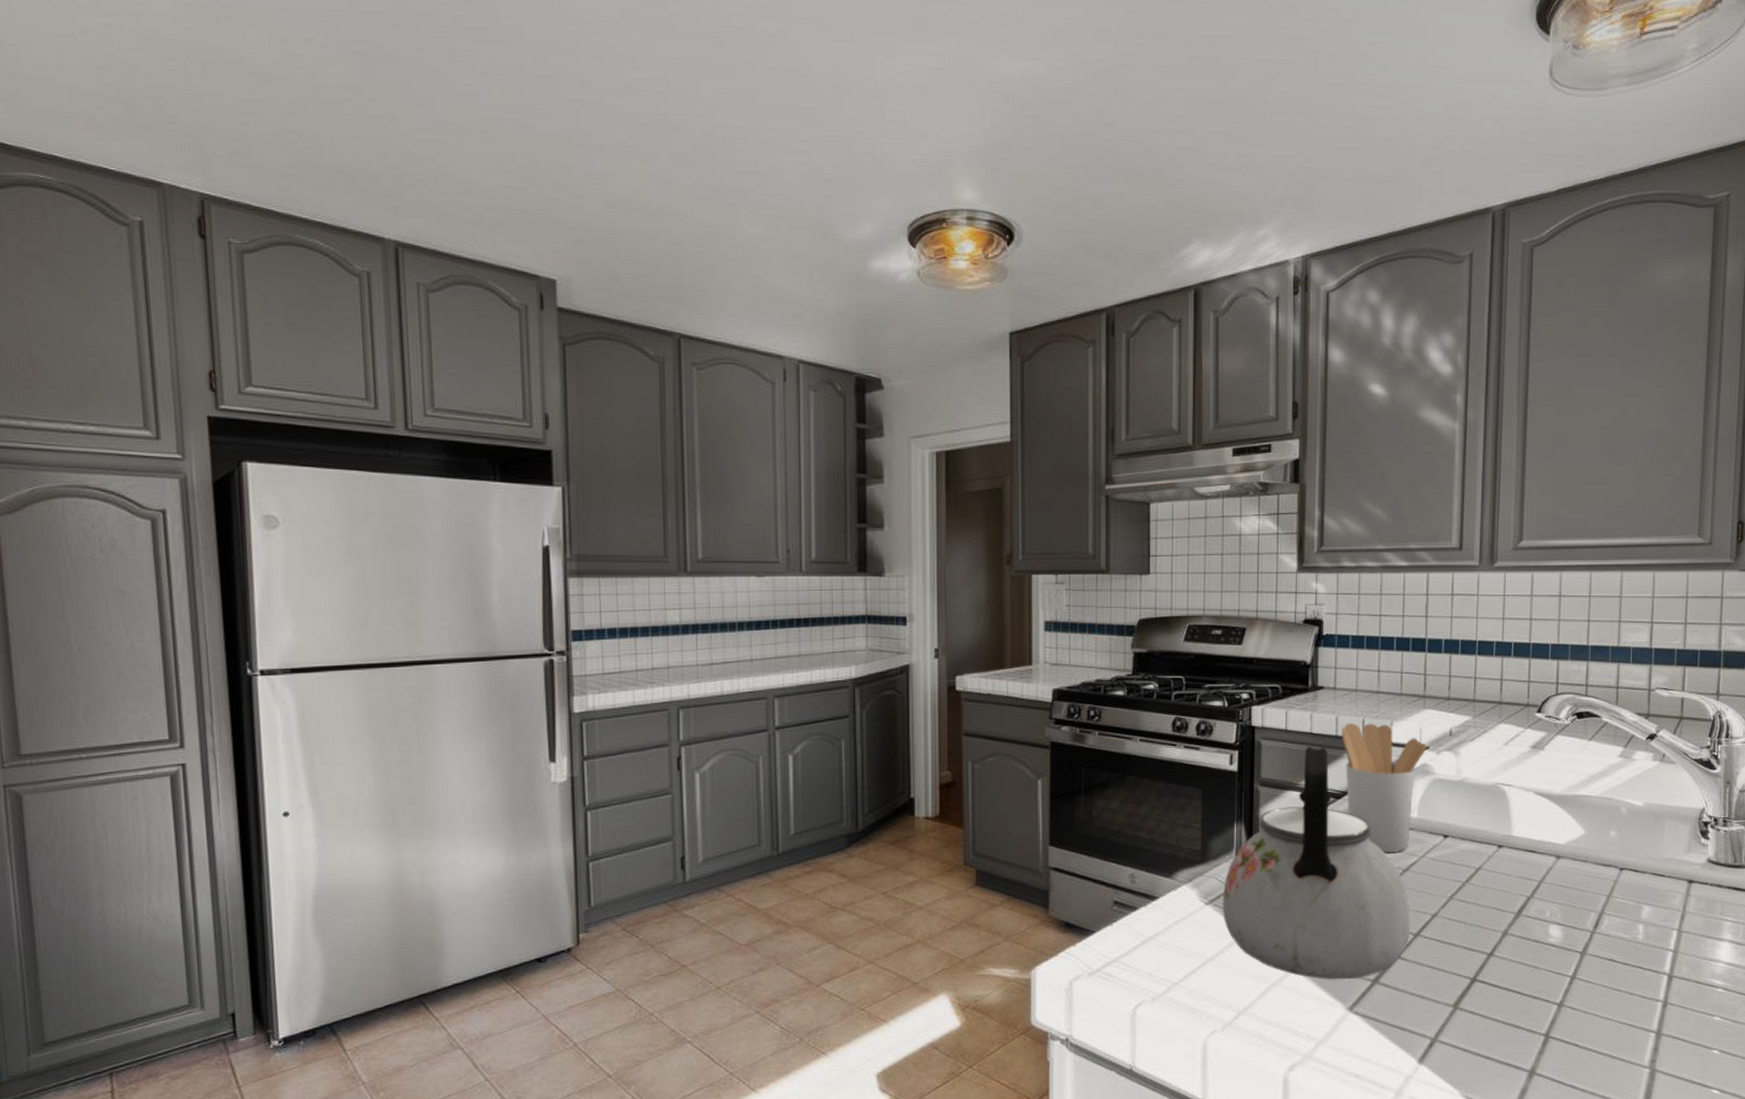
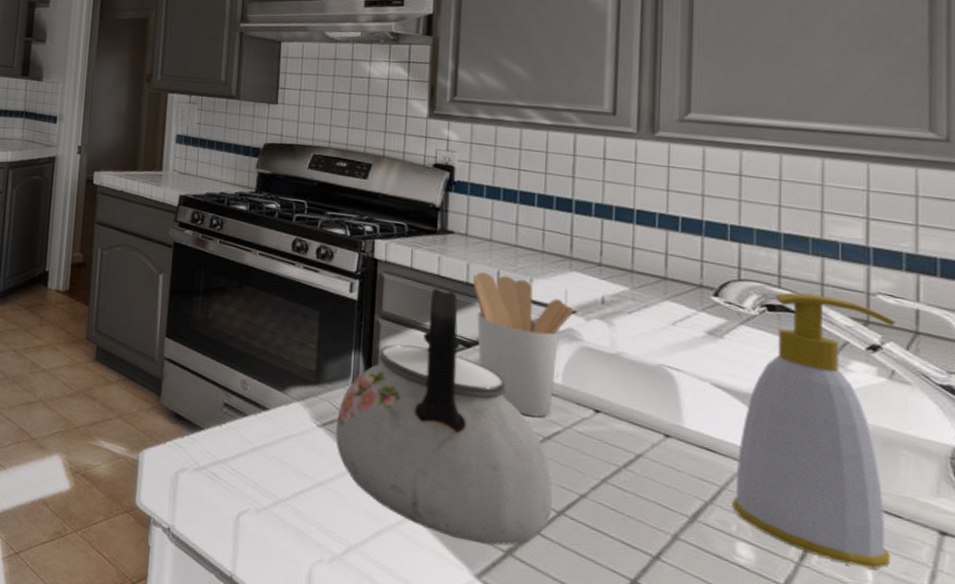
soap bottle: none [1547,697,1668,923] -> present [732,292,896,569]

